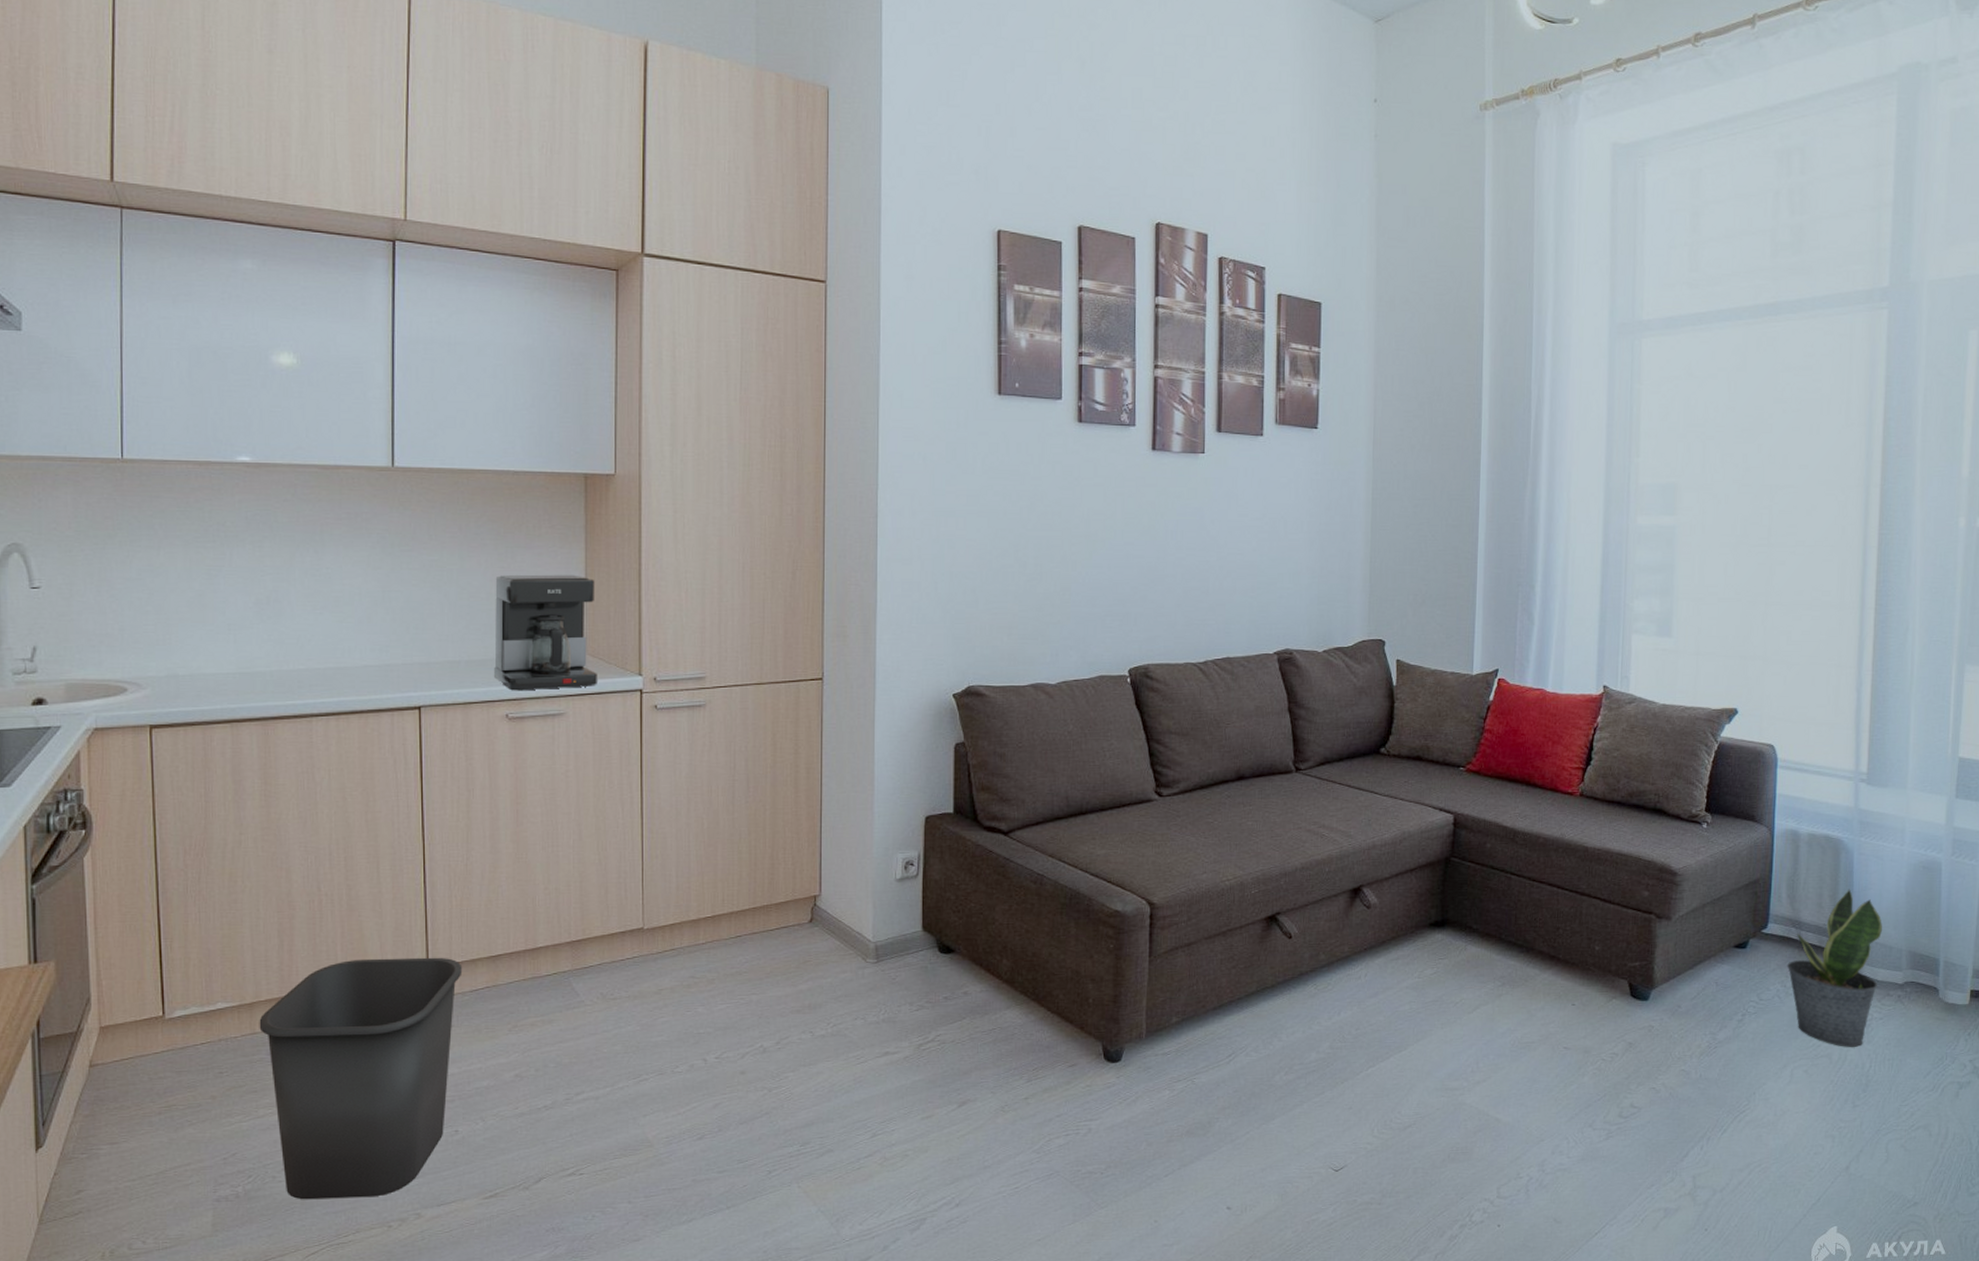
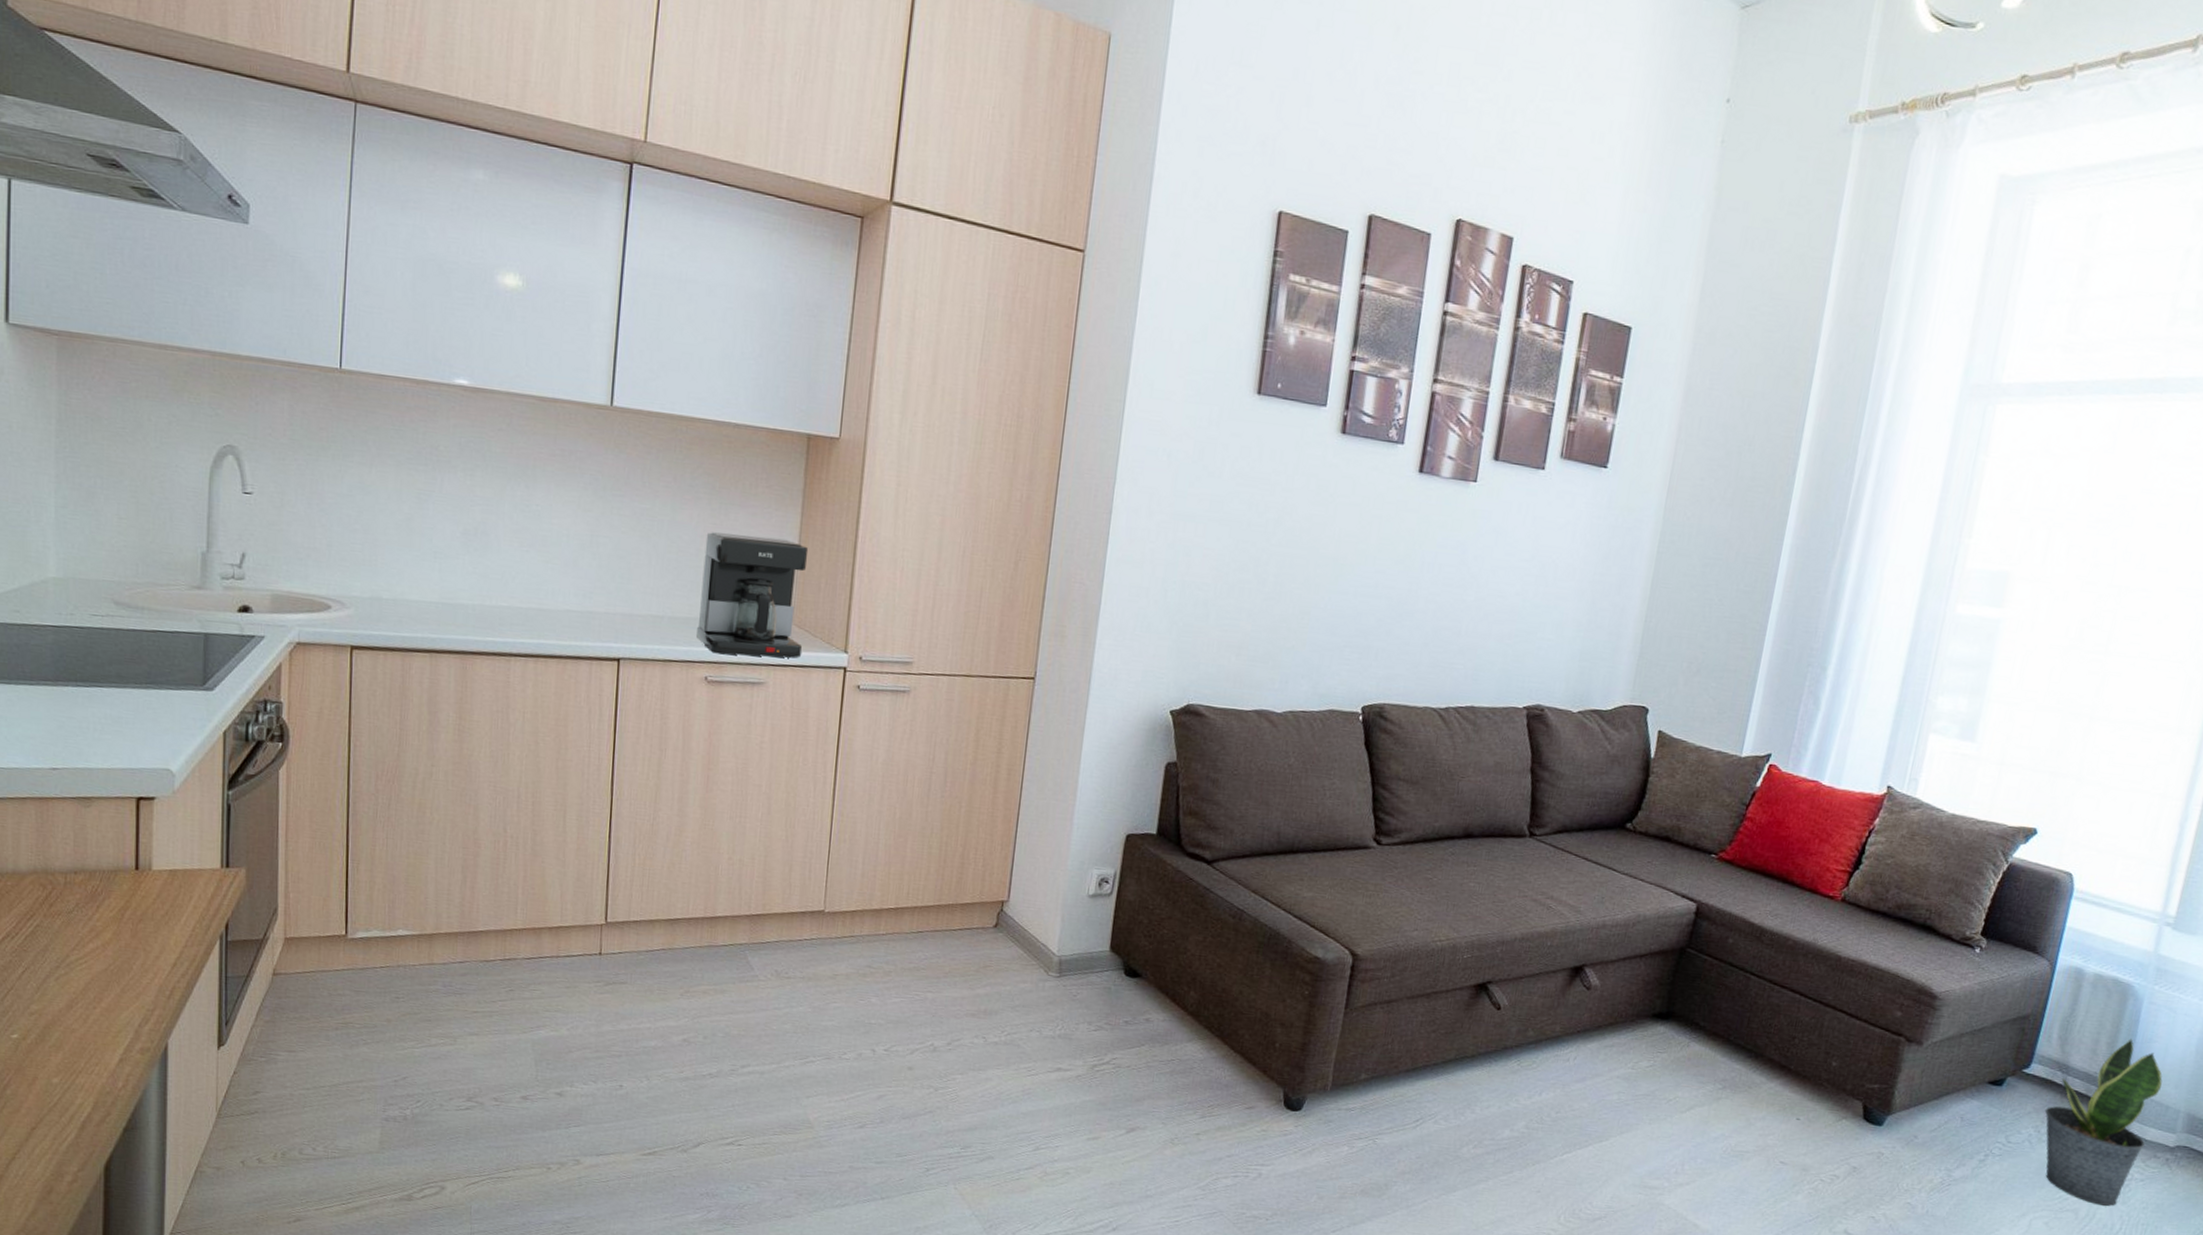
waste bin: present [259,957,463,1200] -> none [437,904,640,1138]

